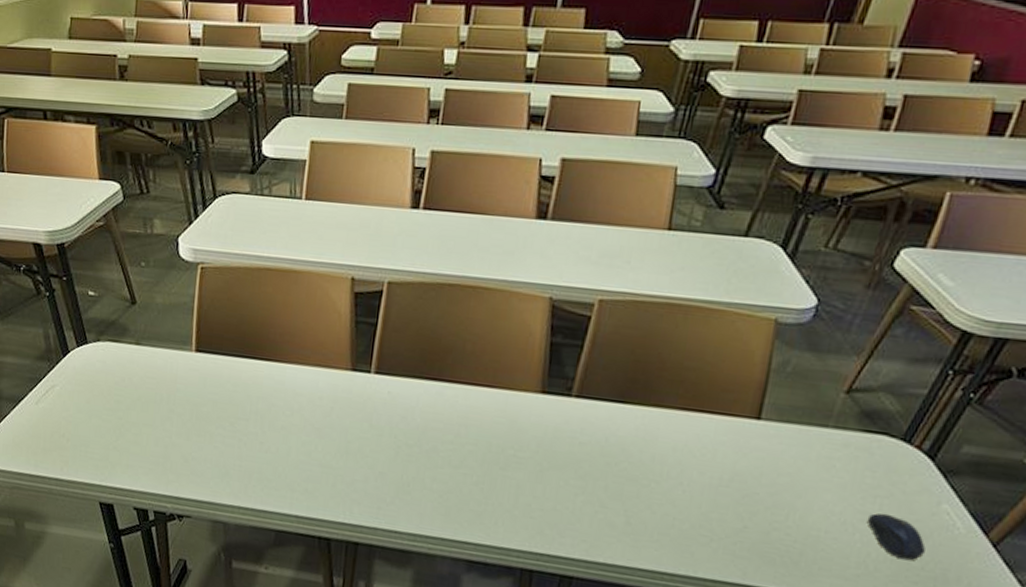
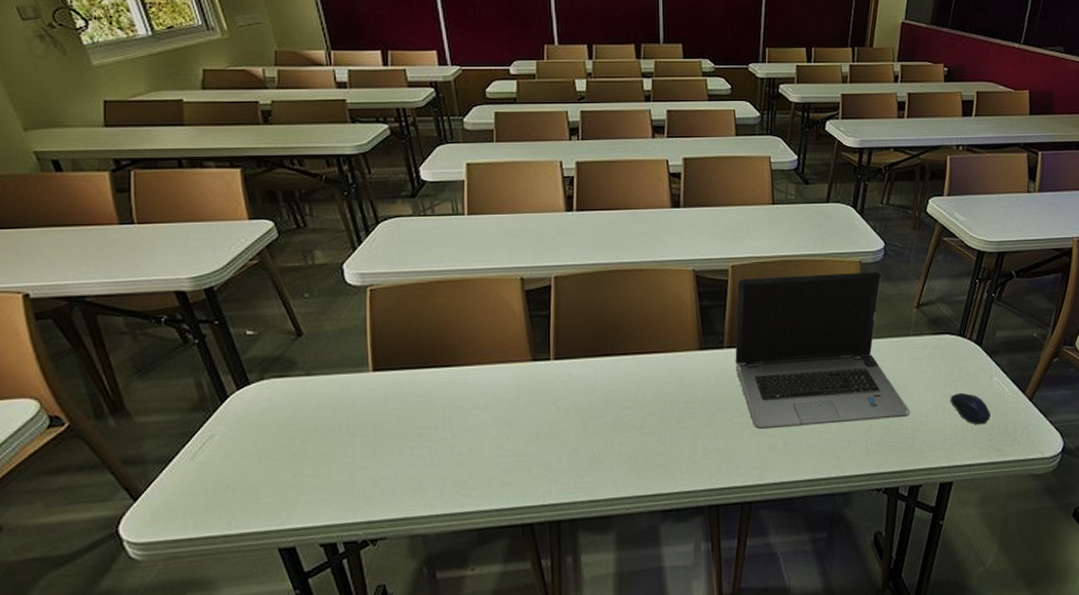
laptop computer: none [581,318,805,527] -> present [735,271,910,430]

